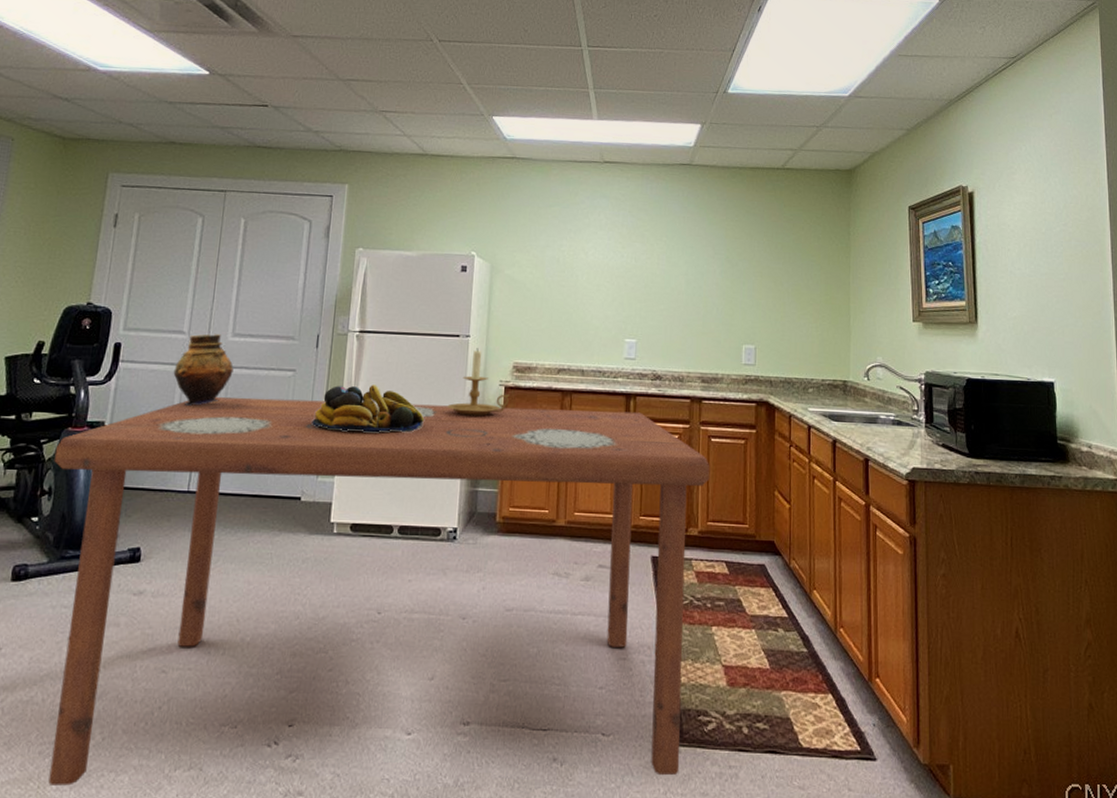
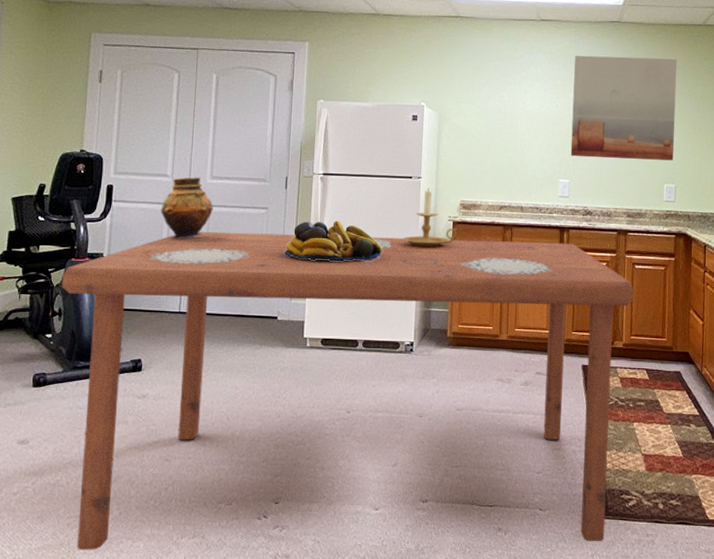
wall art: none [637,200,755,318] -> present [570,55,677,161]

